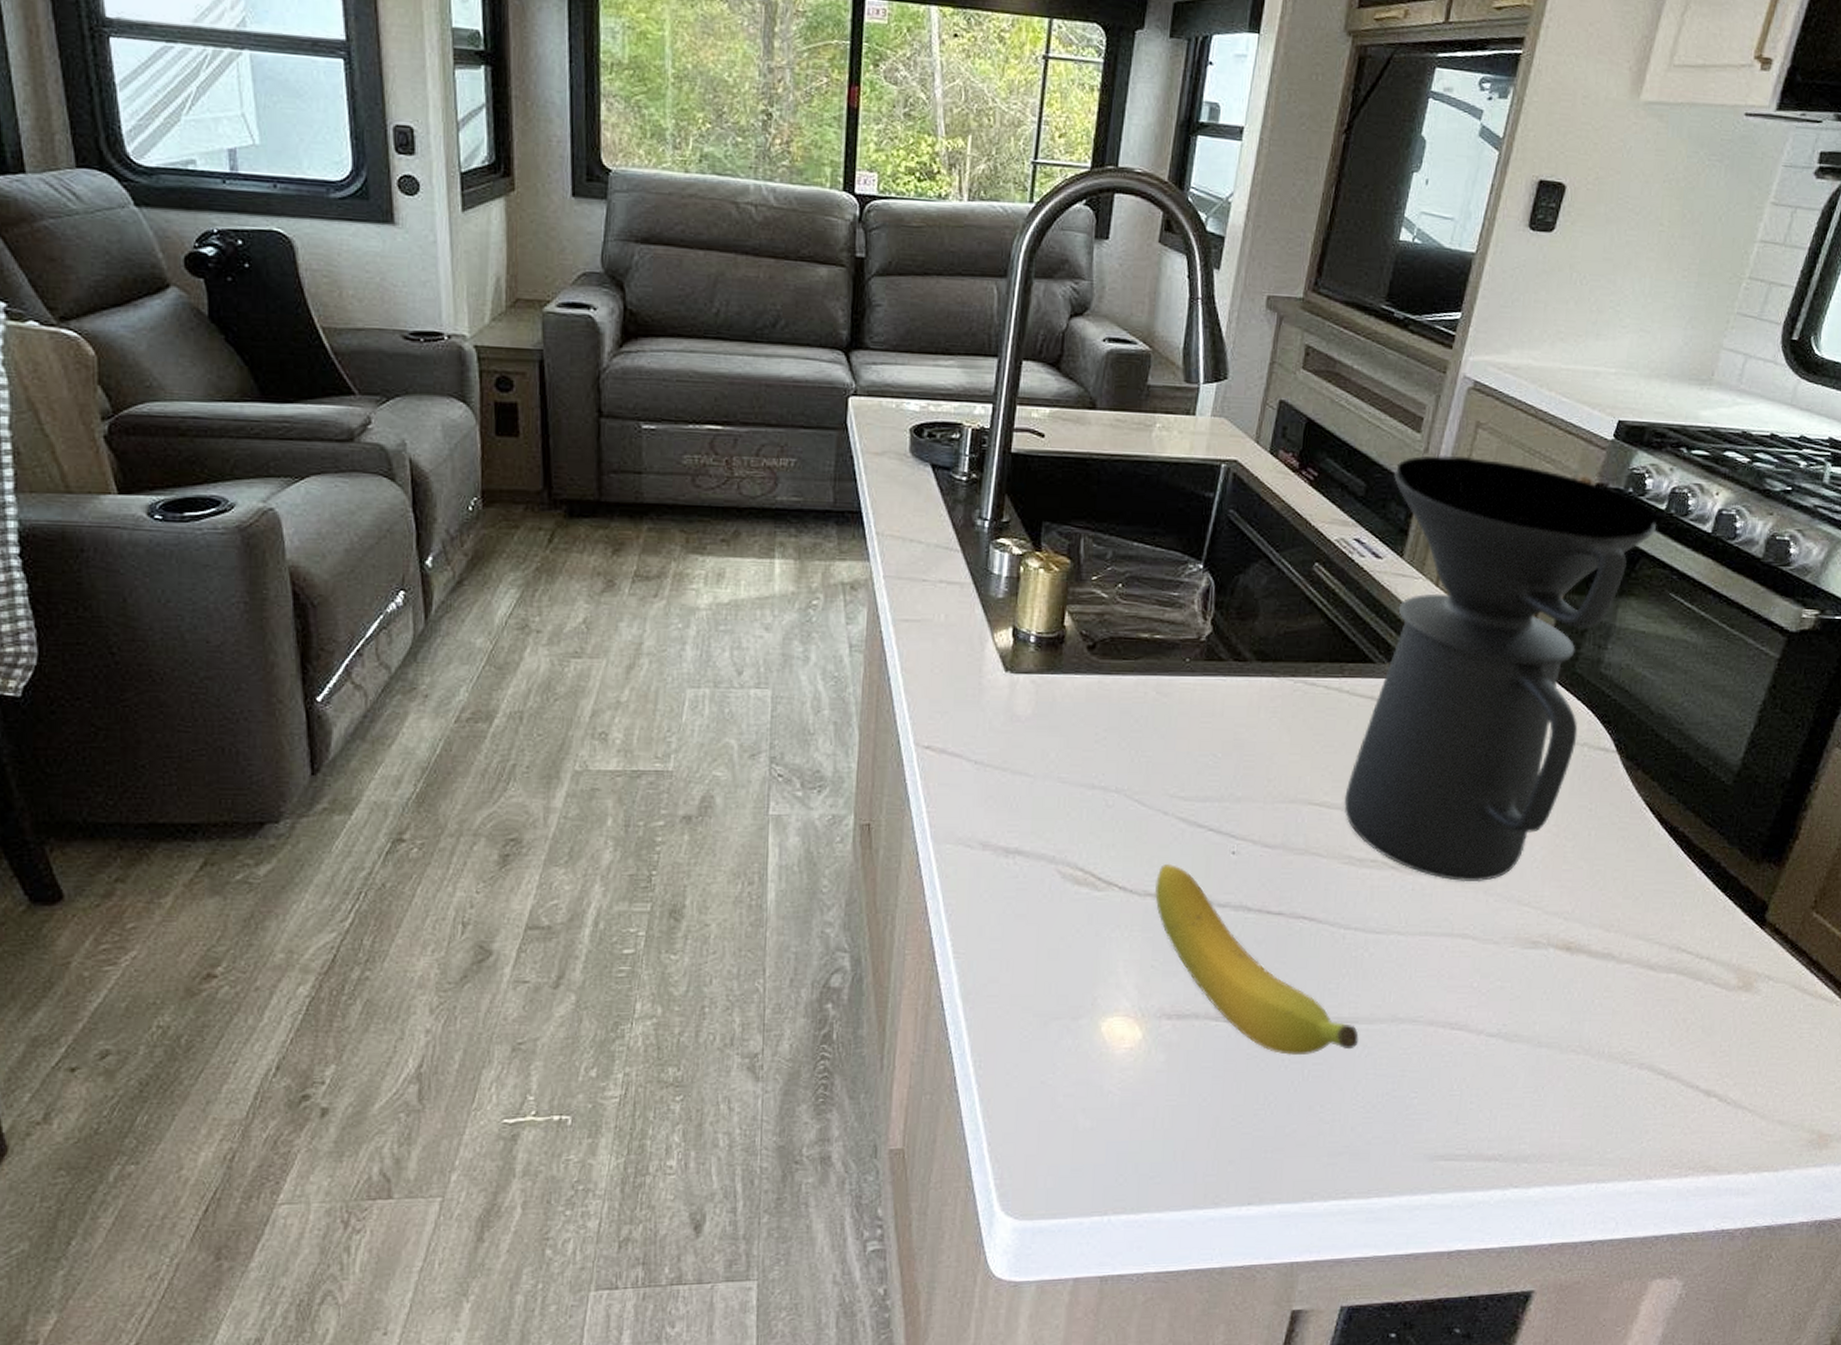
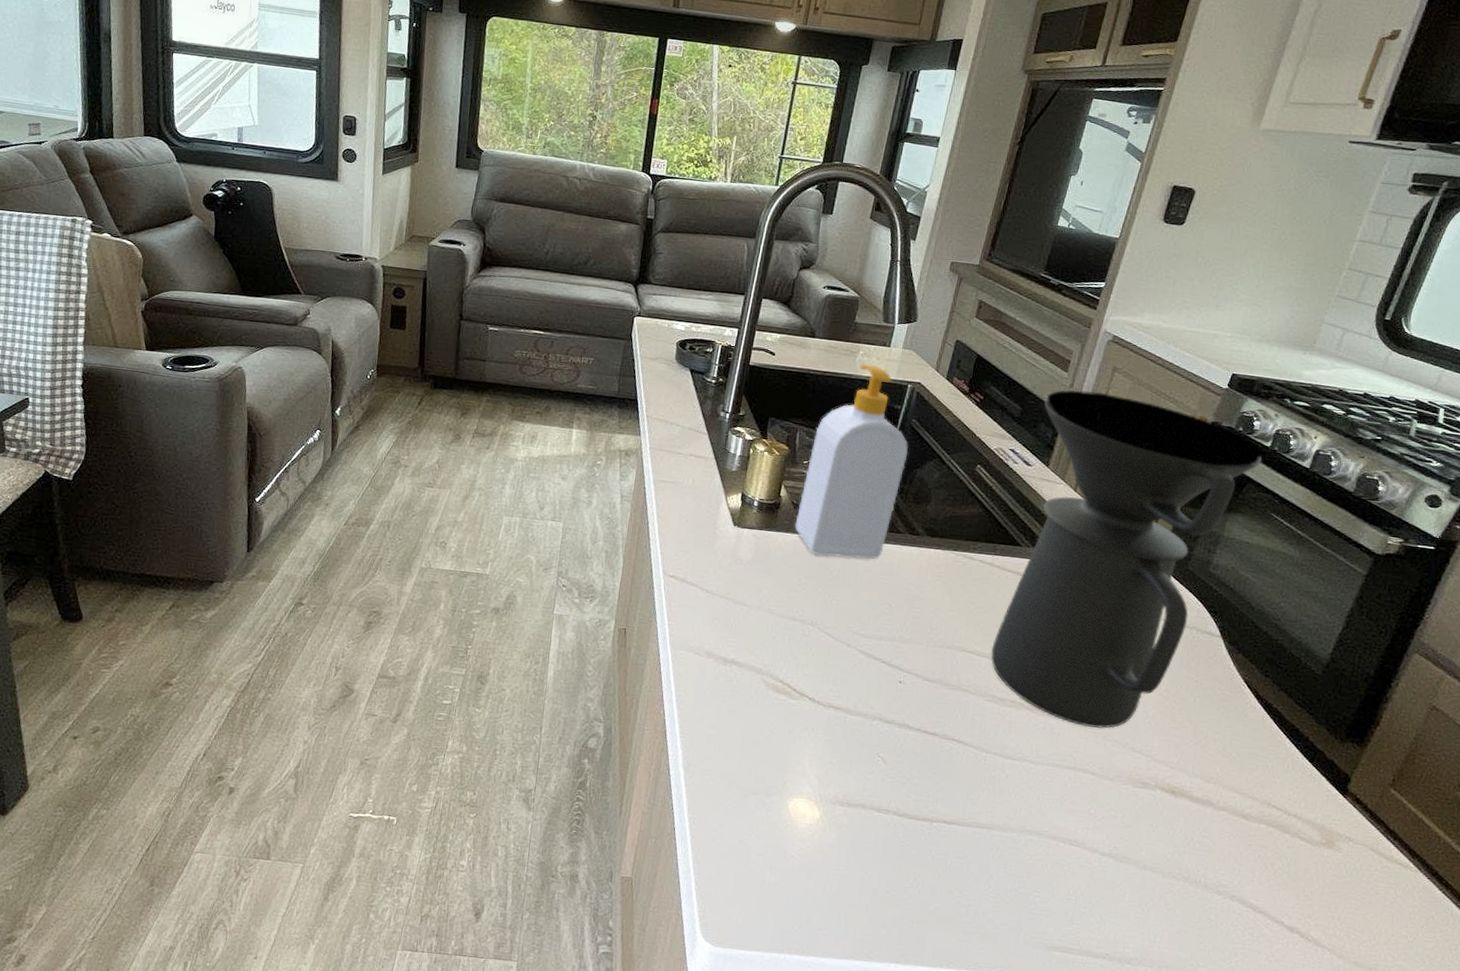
soap bottle: none [1086,440,1227,700] -> present [794,364,908,559]
banana: present [1154,863,1359,1055] -> none [836,684,994,850]

